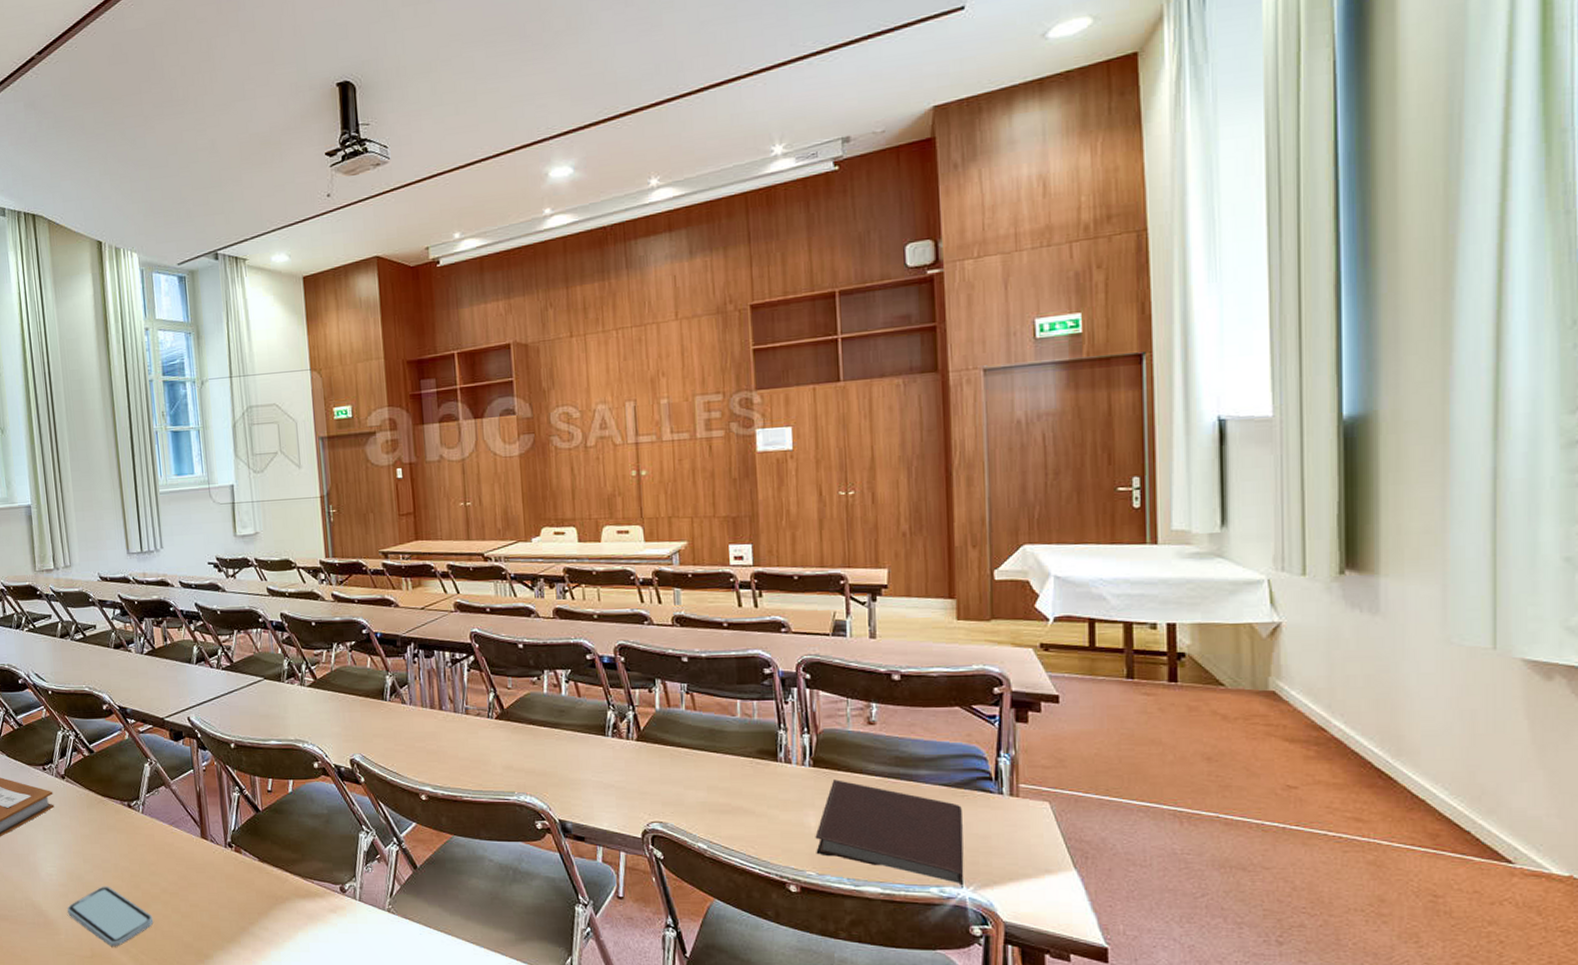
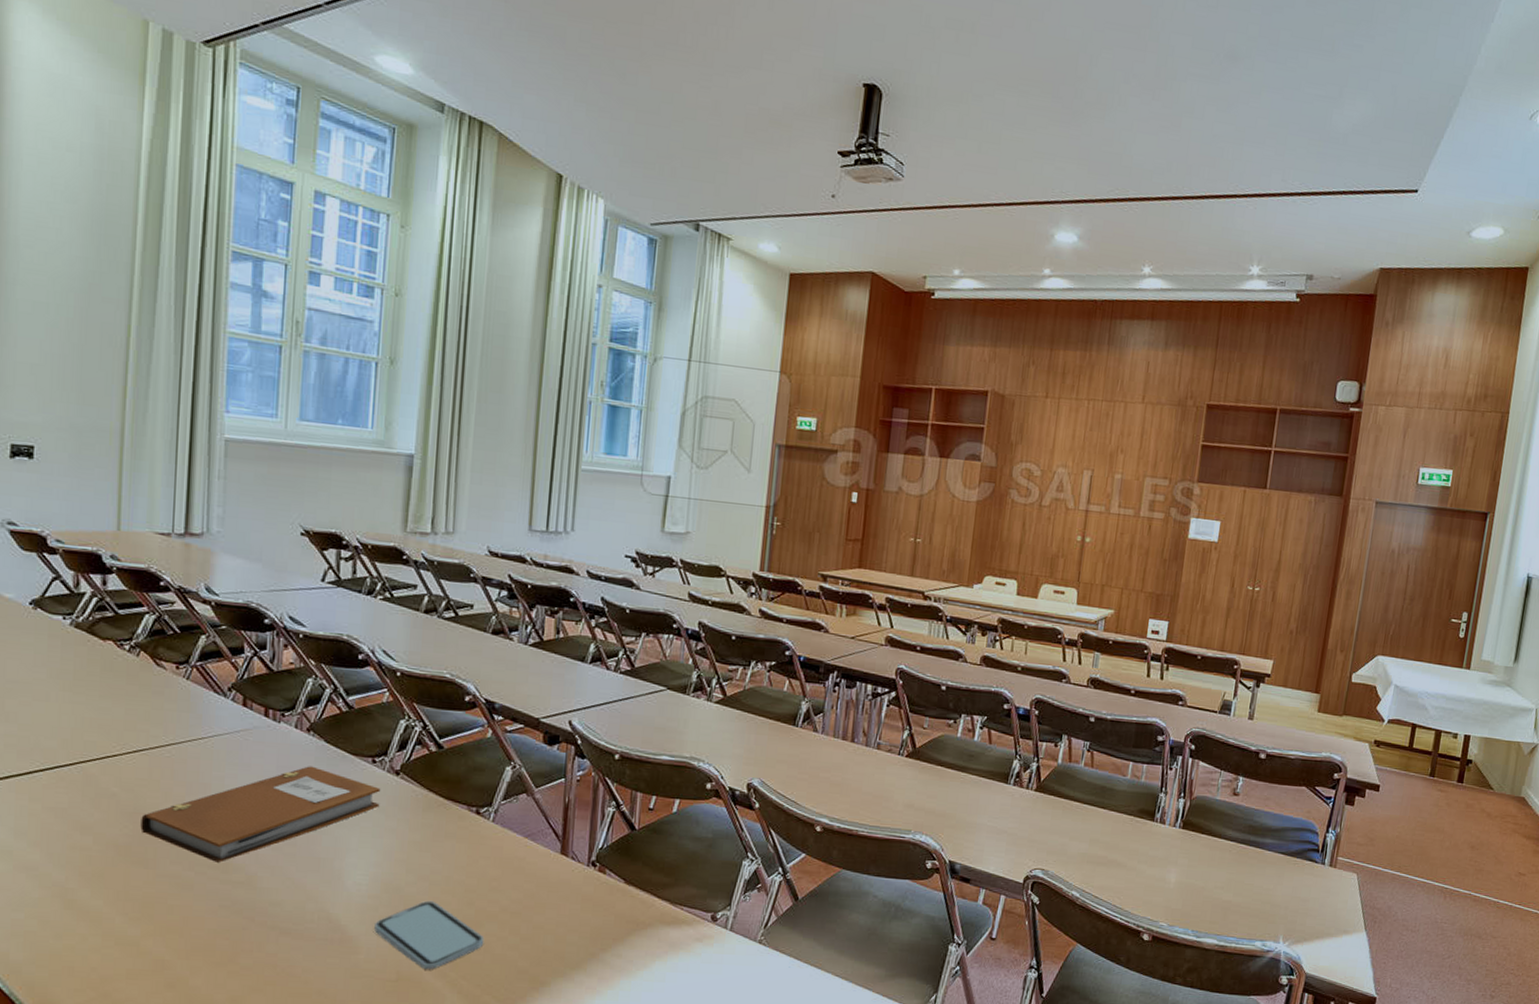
notebook: present [815,780,964,888] -> none [1170,841,1292,943]

